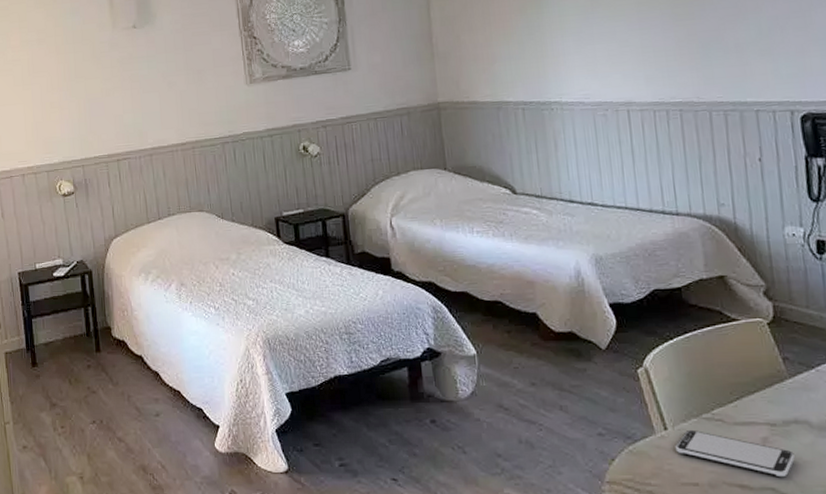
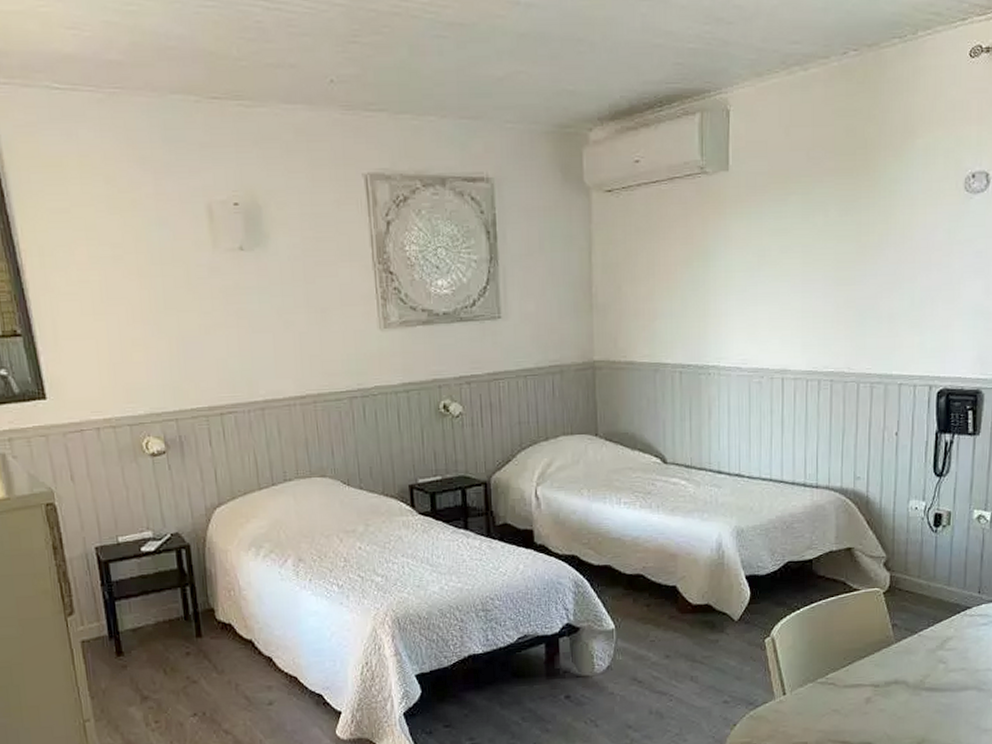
smartphone: present [675,430,795,478] -> none [791,694,891,733]

